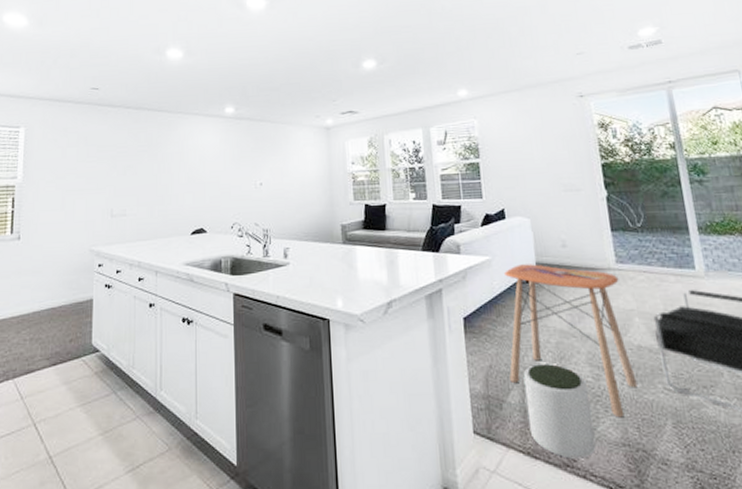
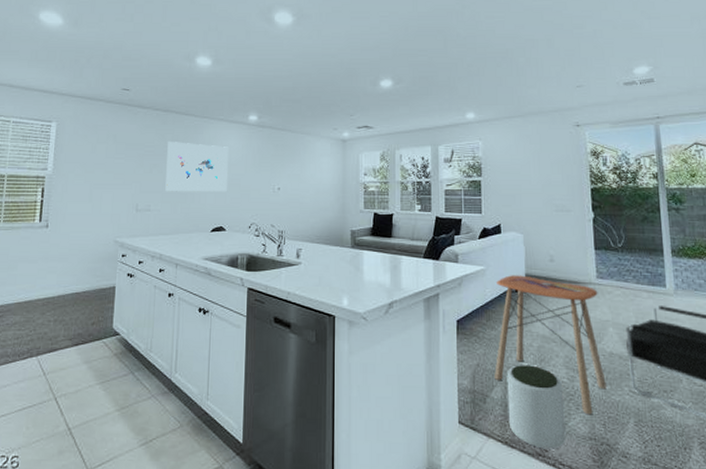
wall art: none [141,140,206,195] -> present [165,142,228,192]

